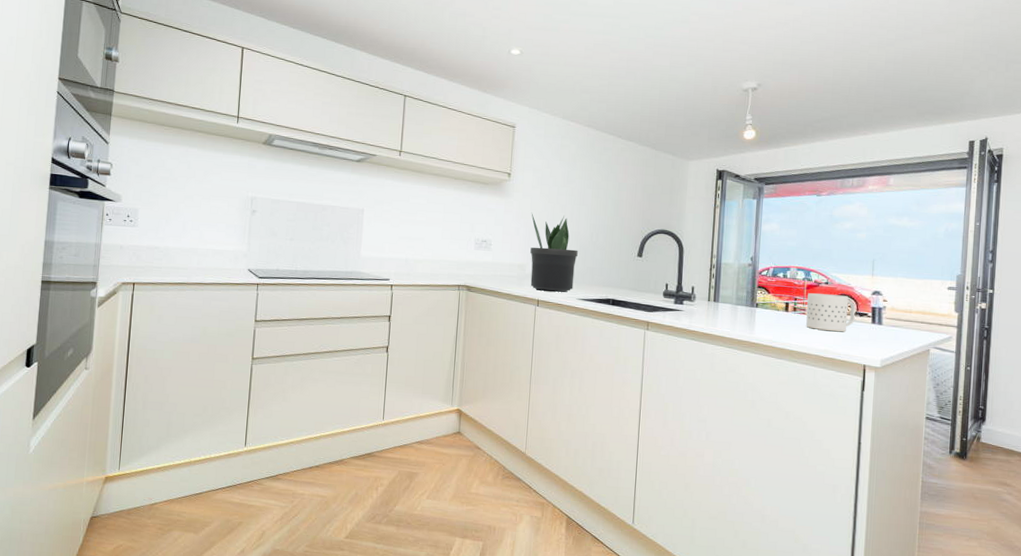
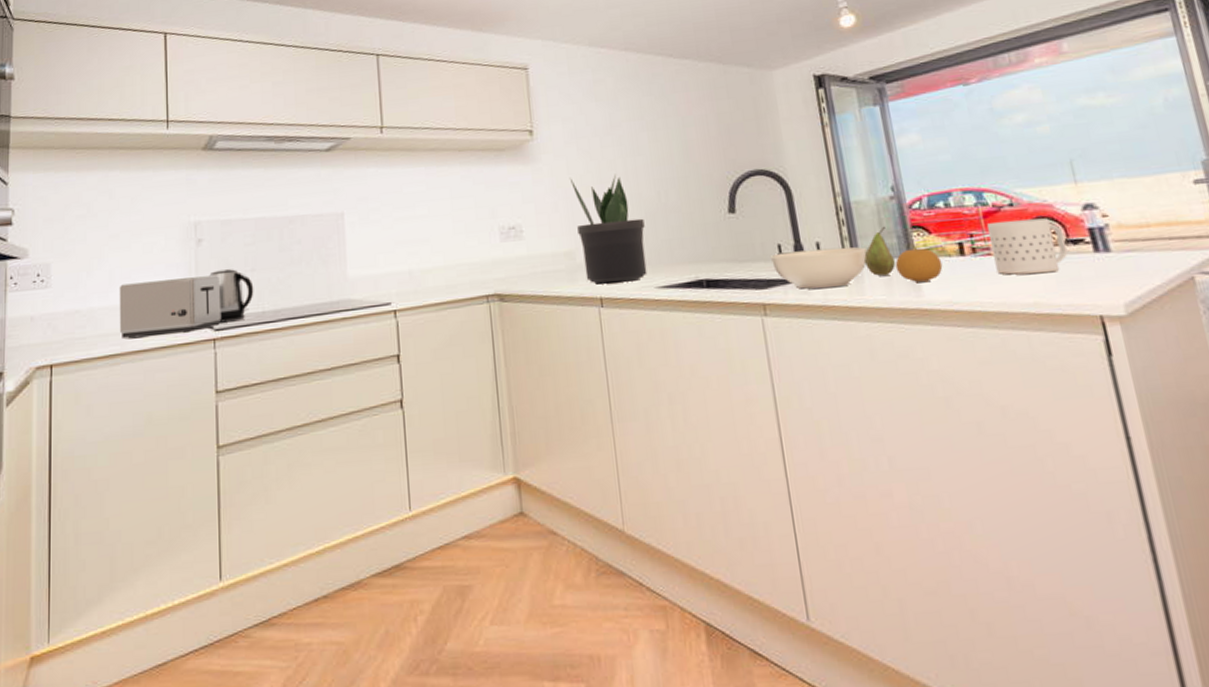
toaster: none [187,233,266,277] -> present [119,275,222,339]
kettle: none [258,234,291,274] -> present [209,268,254,323]
bowl: none [659,289,724,319] -> present [769,247,867,289]
fruit: none [721,284,742,317] -> present [864,227,896,277]
fruit: none [741,300,772,325] -> present [895,246,943,283]

